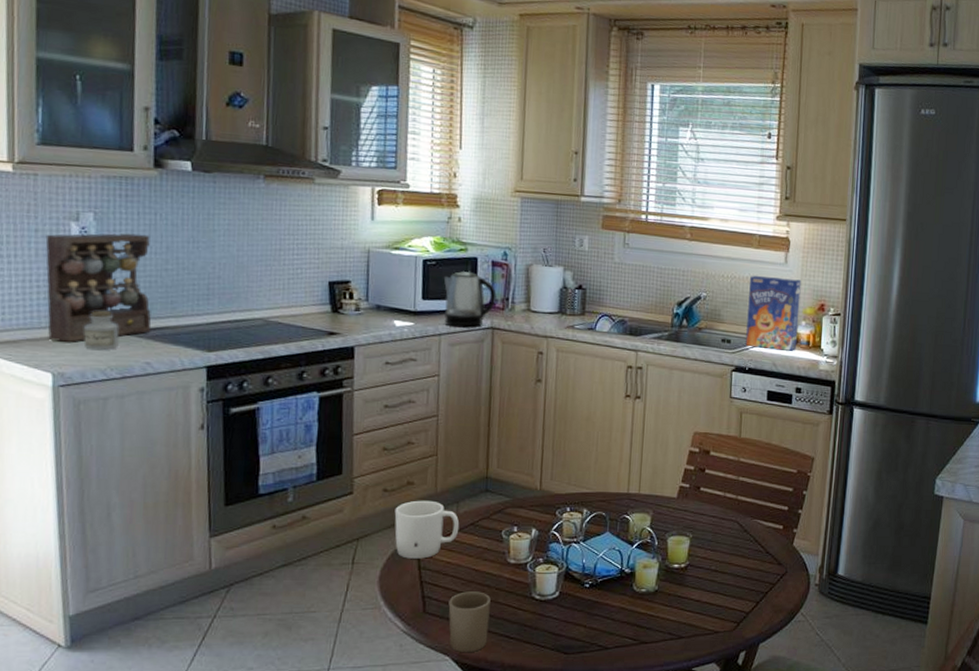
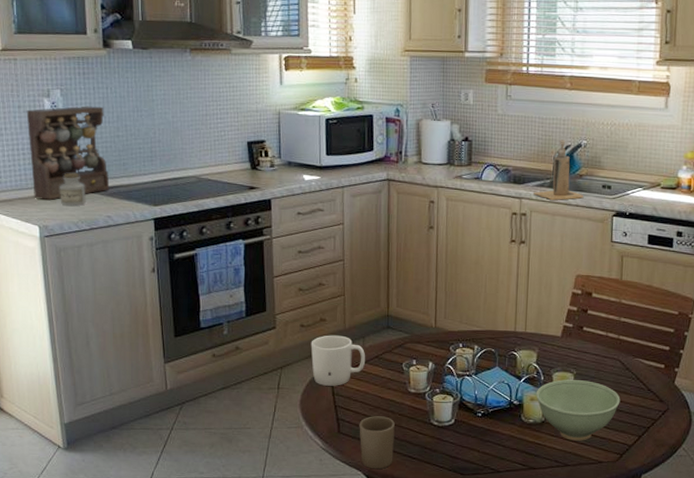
kettle: present [443,271,497,327] -> none [344,127,391,180]
soap dispenser: none [649,291,703,354] -> present [532,139,584,200]
bowl: none [649,544,738,610] -> present [535,379,621,441]
cereal box: present [745,275,802,351] -> none [626,121,682,196]

